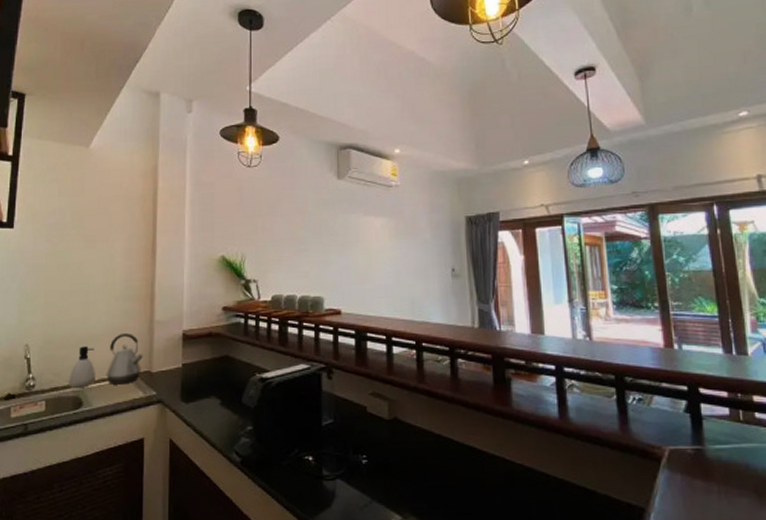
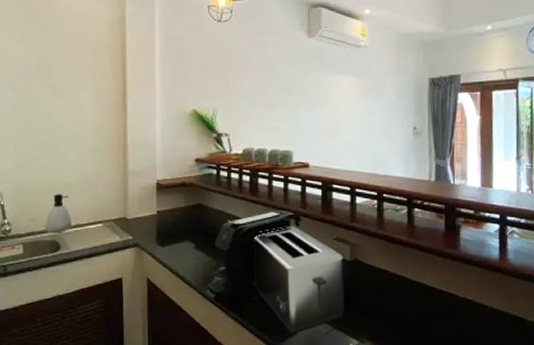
kettle: present [106,332,144,385] -> none [82,181,119,230]
toaster: none [280,380,384,507] -> present [251,226,344,334]

